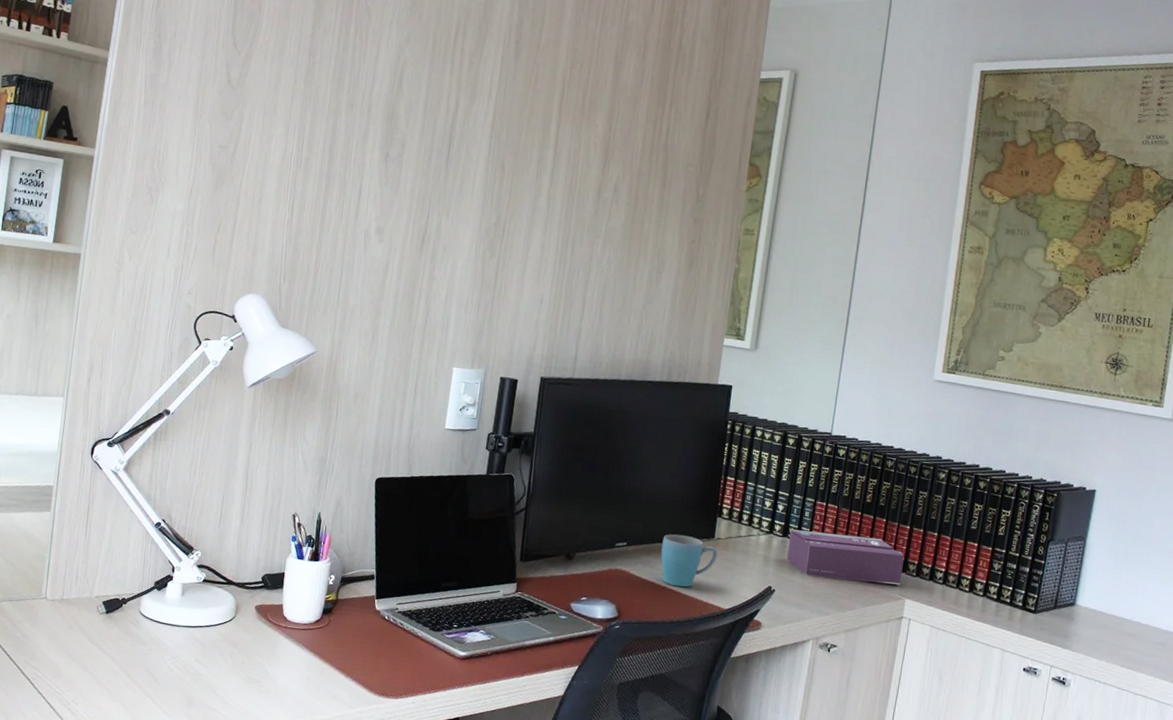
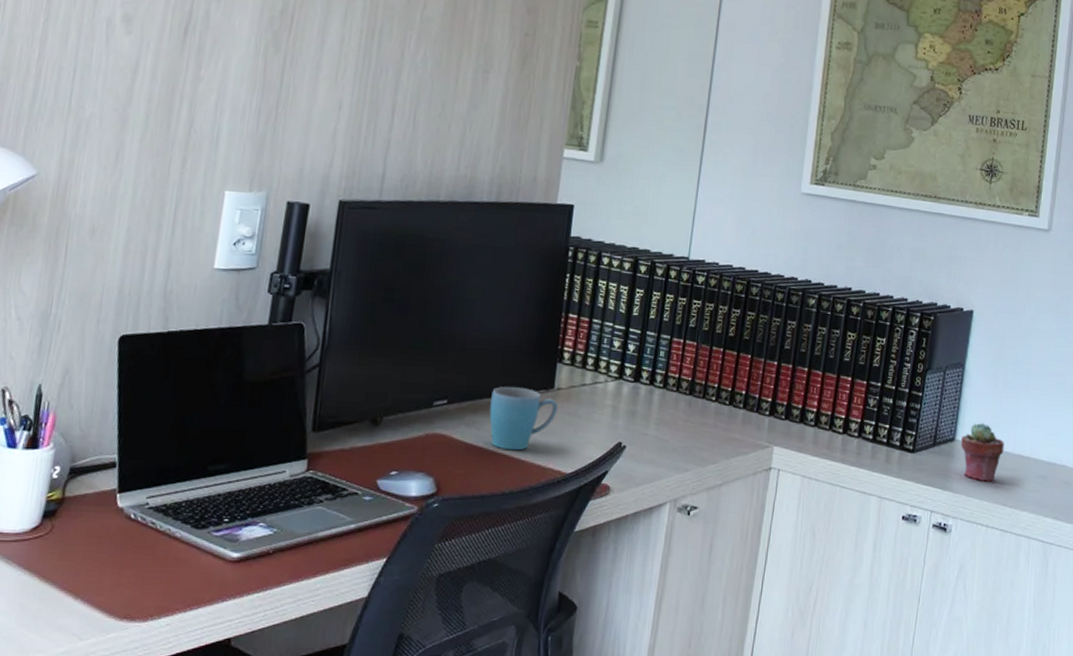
tissue box: present [786,529,904,585] -> none [638,373,772,431]
potted succulent: none [1081,591,1124,646] -> present [961,423,1005,483]

